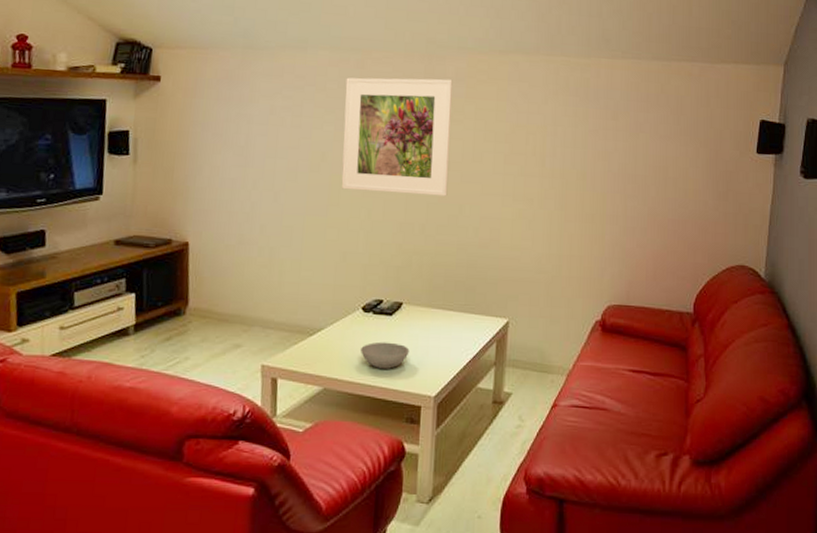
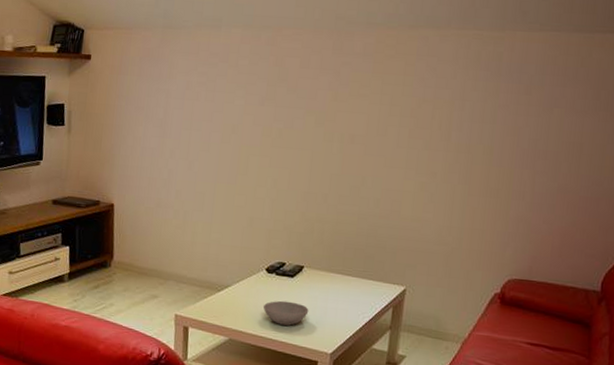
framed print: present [341,77,453,197] -> none [250,54,360,168]

